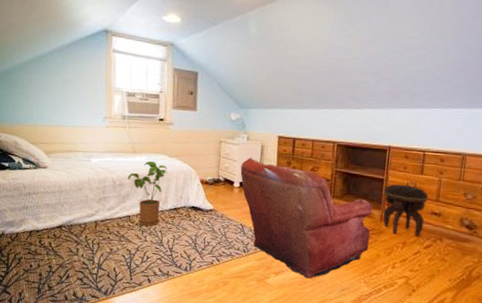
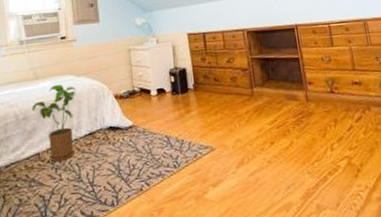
armchair: present [240,157,373,279] -> none [155,60,303,183]
footstool: present [382,184,429,236] -> none [302,59,349,113]

